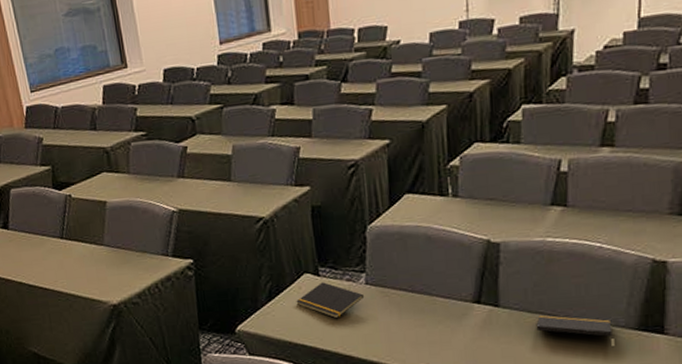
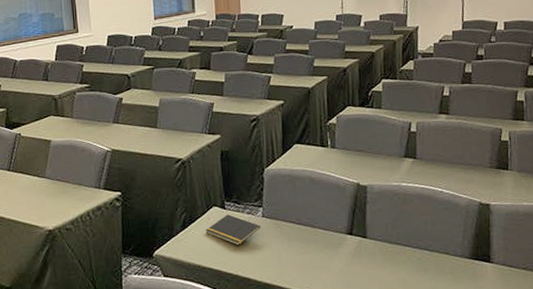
notepad: present [536,314,613,337] -> none [395,245,453,265]

